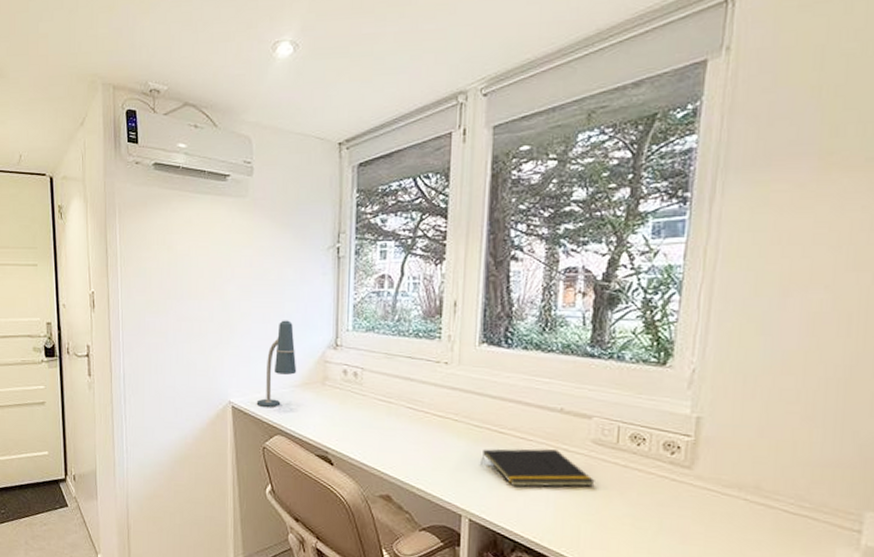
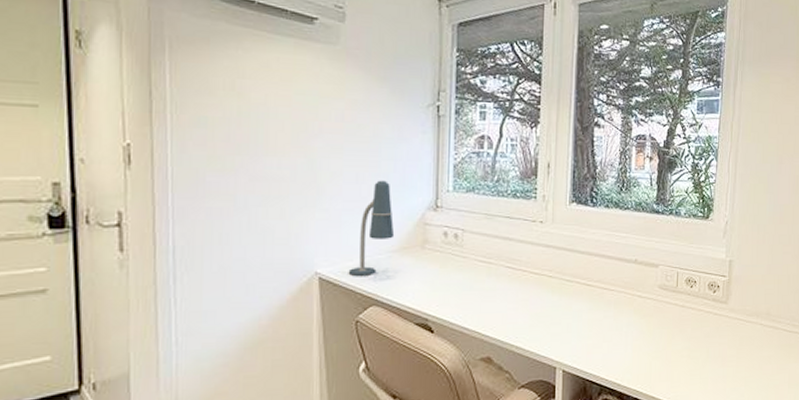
notepad: present [481,448,595,487] -> none [572,297,662,334]

